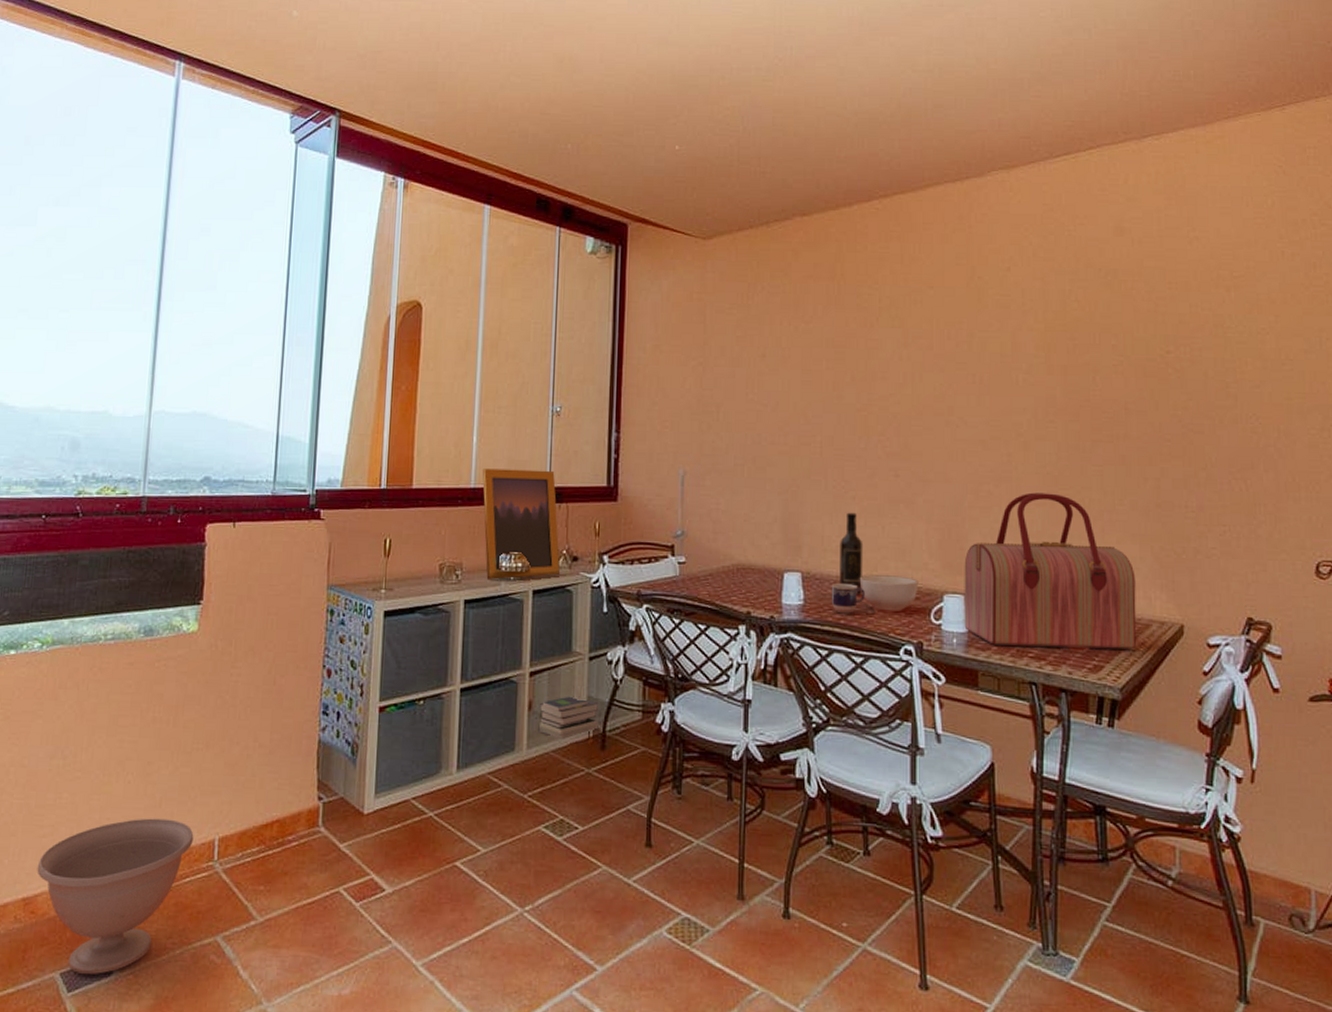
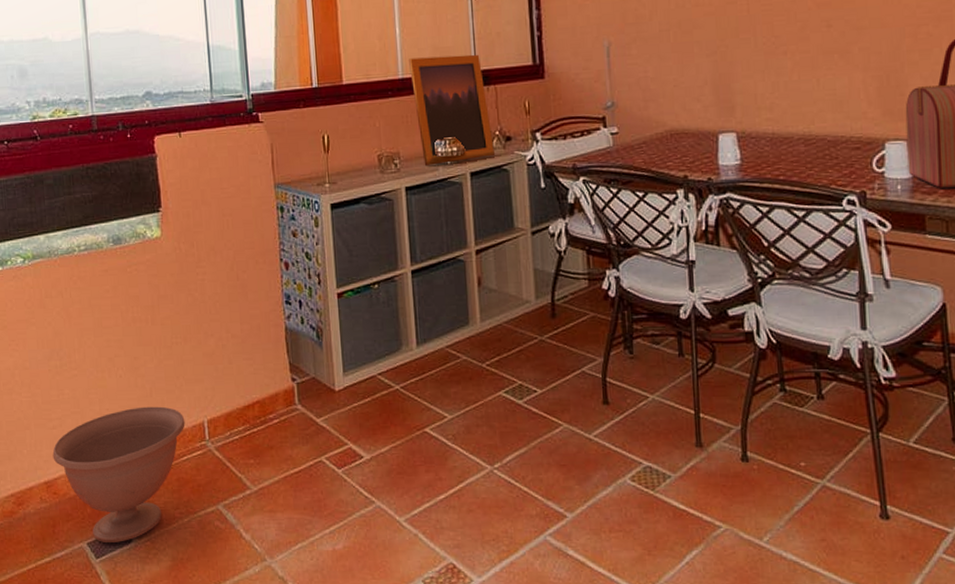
books: present [538,696,599,739] -> none [488,269,547,311]
cup: present [831,584,865,614] -> none [767,140,803,170]
wine bottle: present [839,512,864,596] -> none [774,67,800,151]
bowl: present [859,575,919,611] -> none [796,127,858,164]

